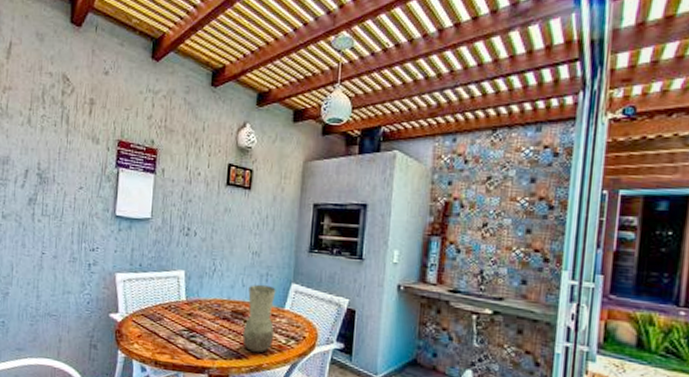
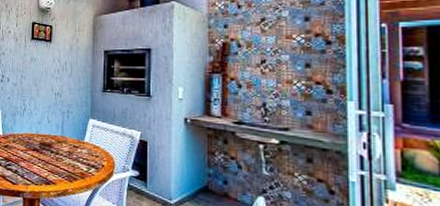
vase: present [242,284,276,352] -> none [50,120,76,179]

